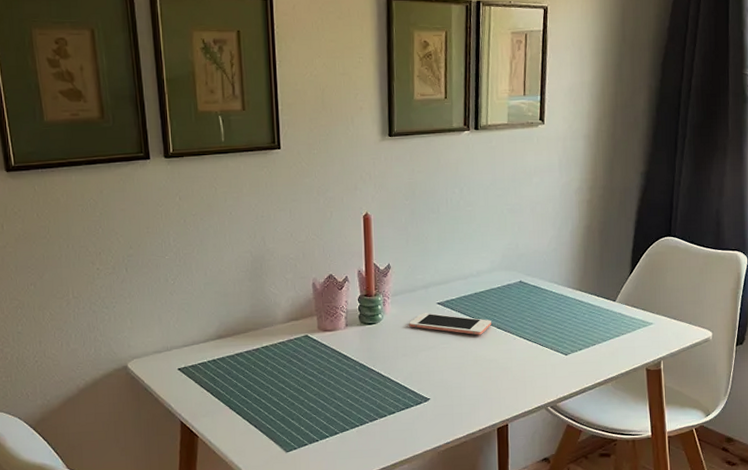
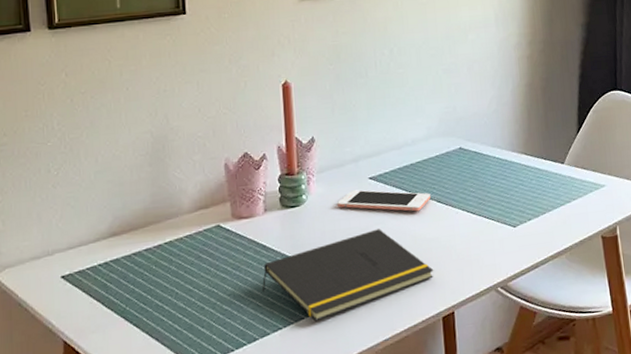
notepad: none [342,348,492,423] -> present [261,229,434,322]

